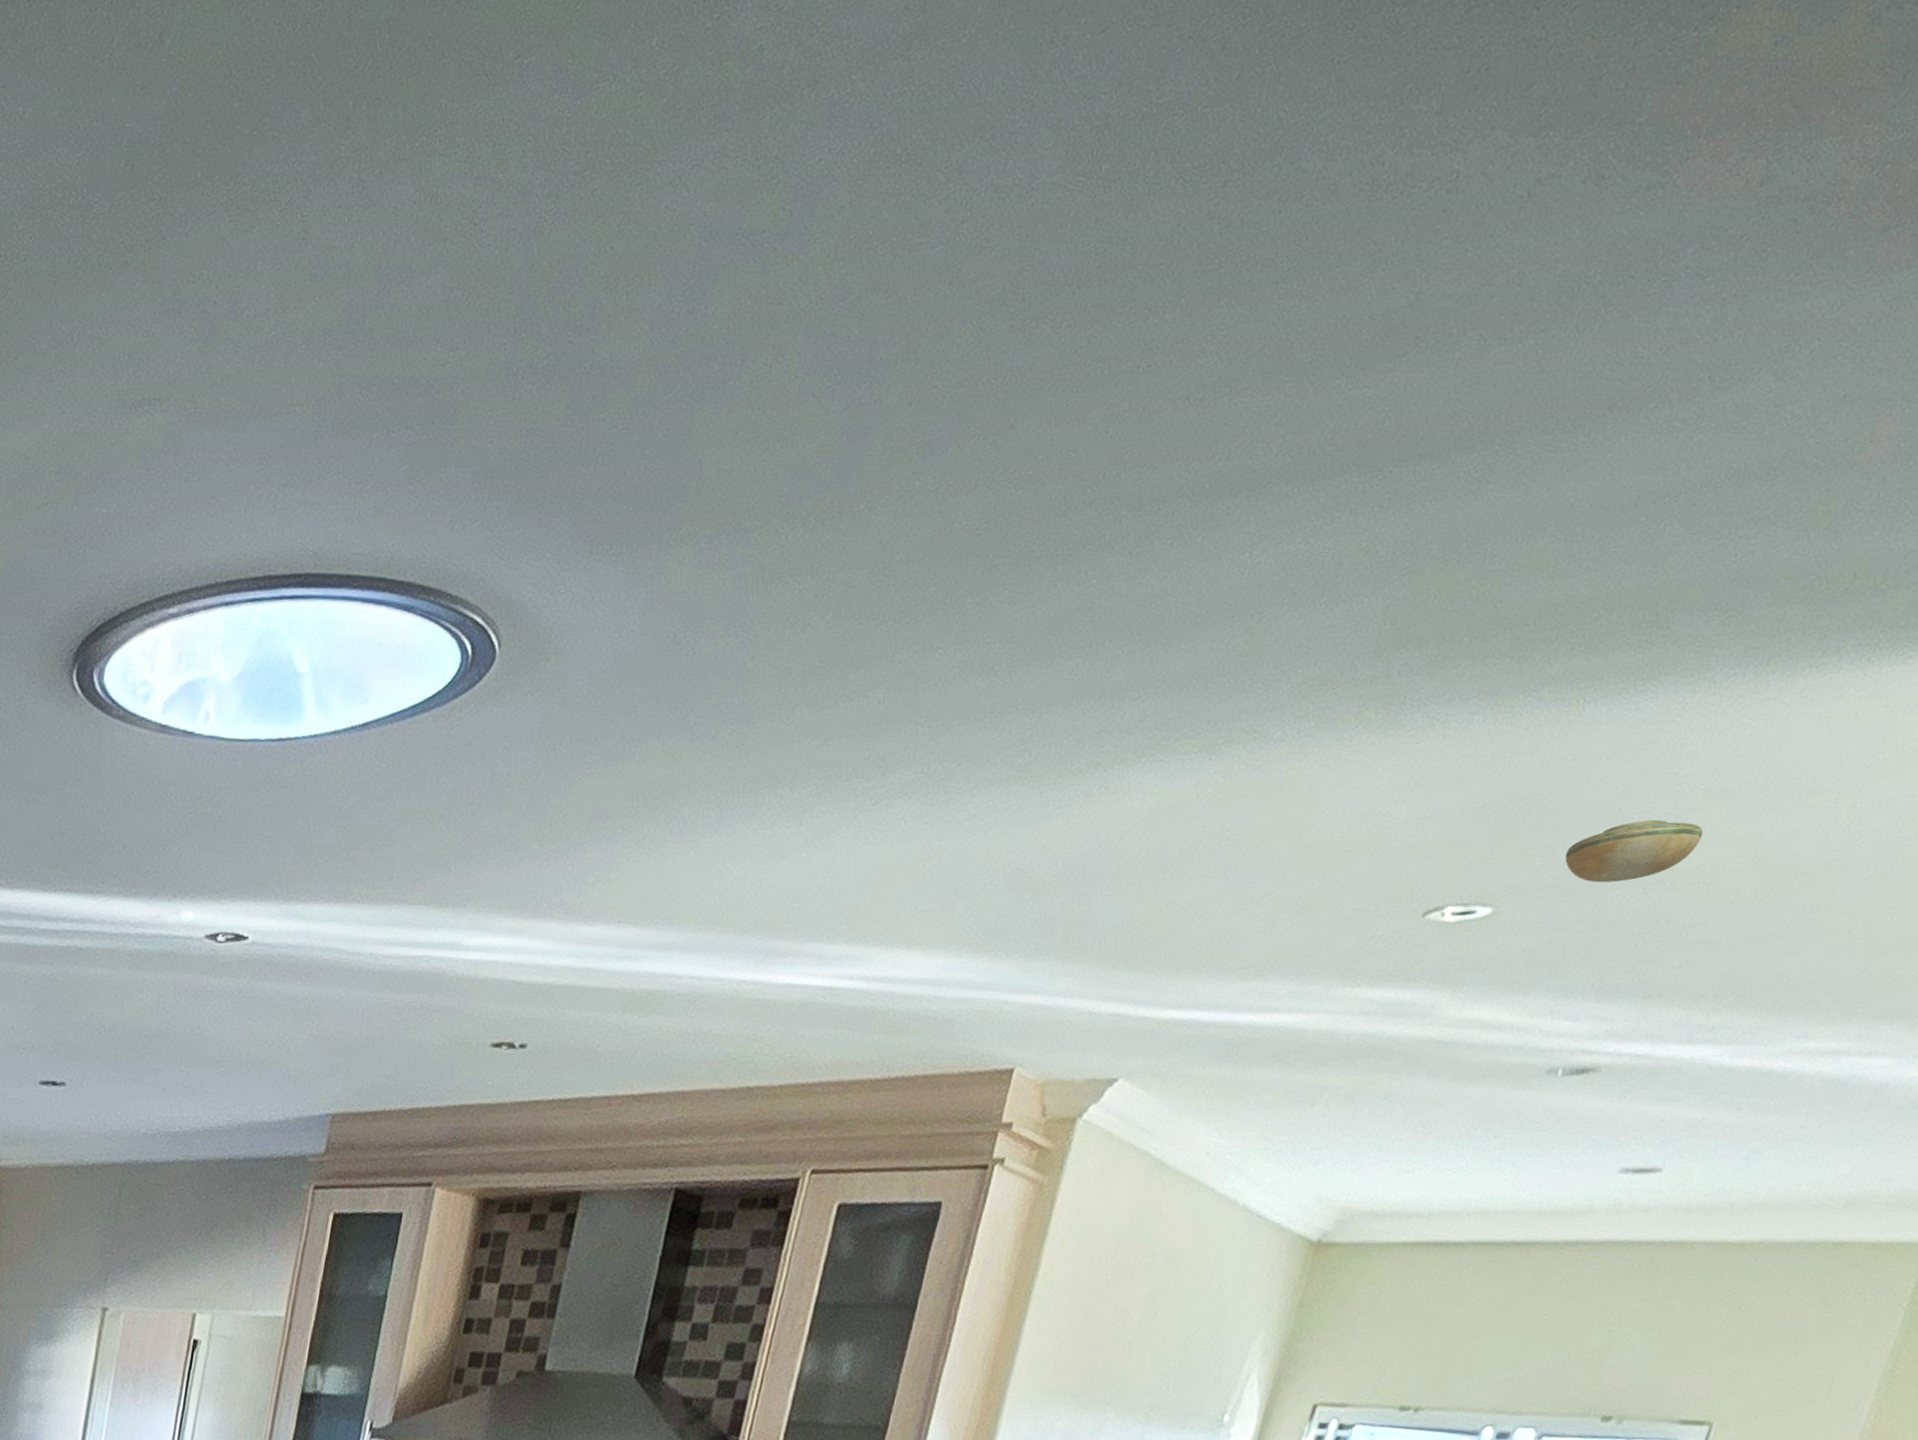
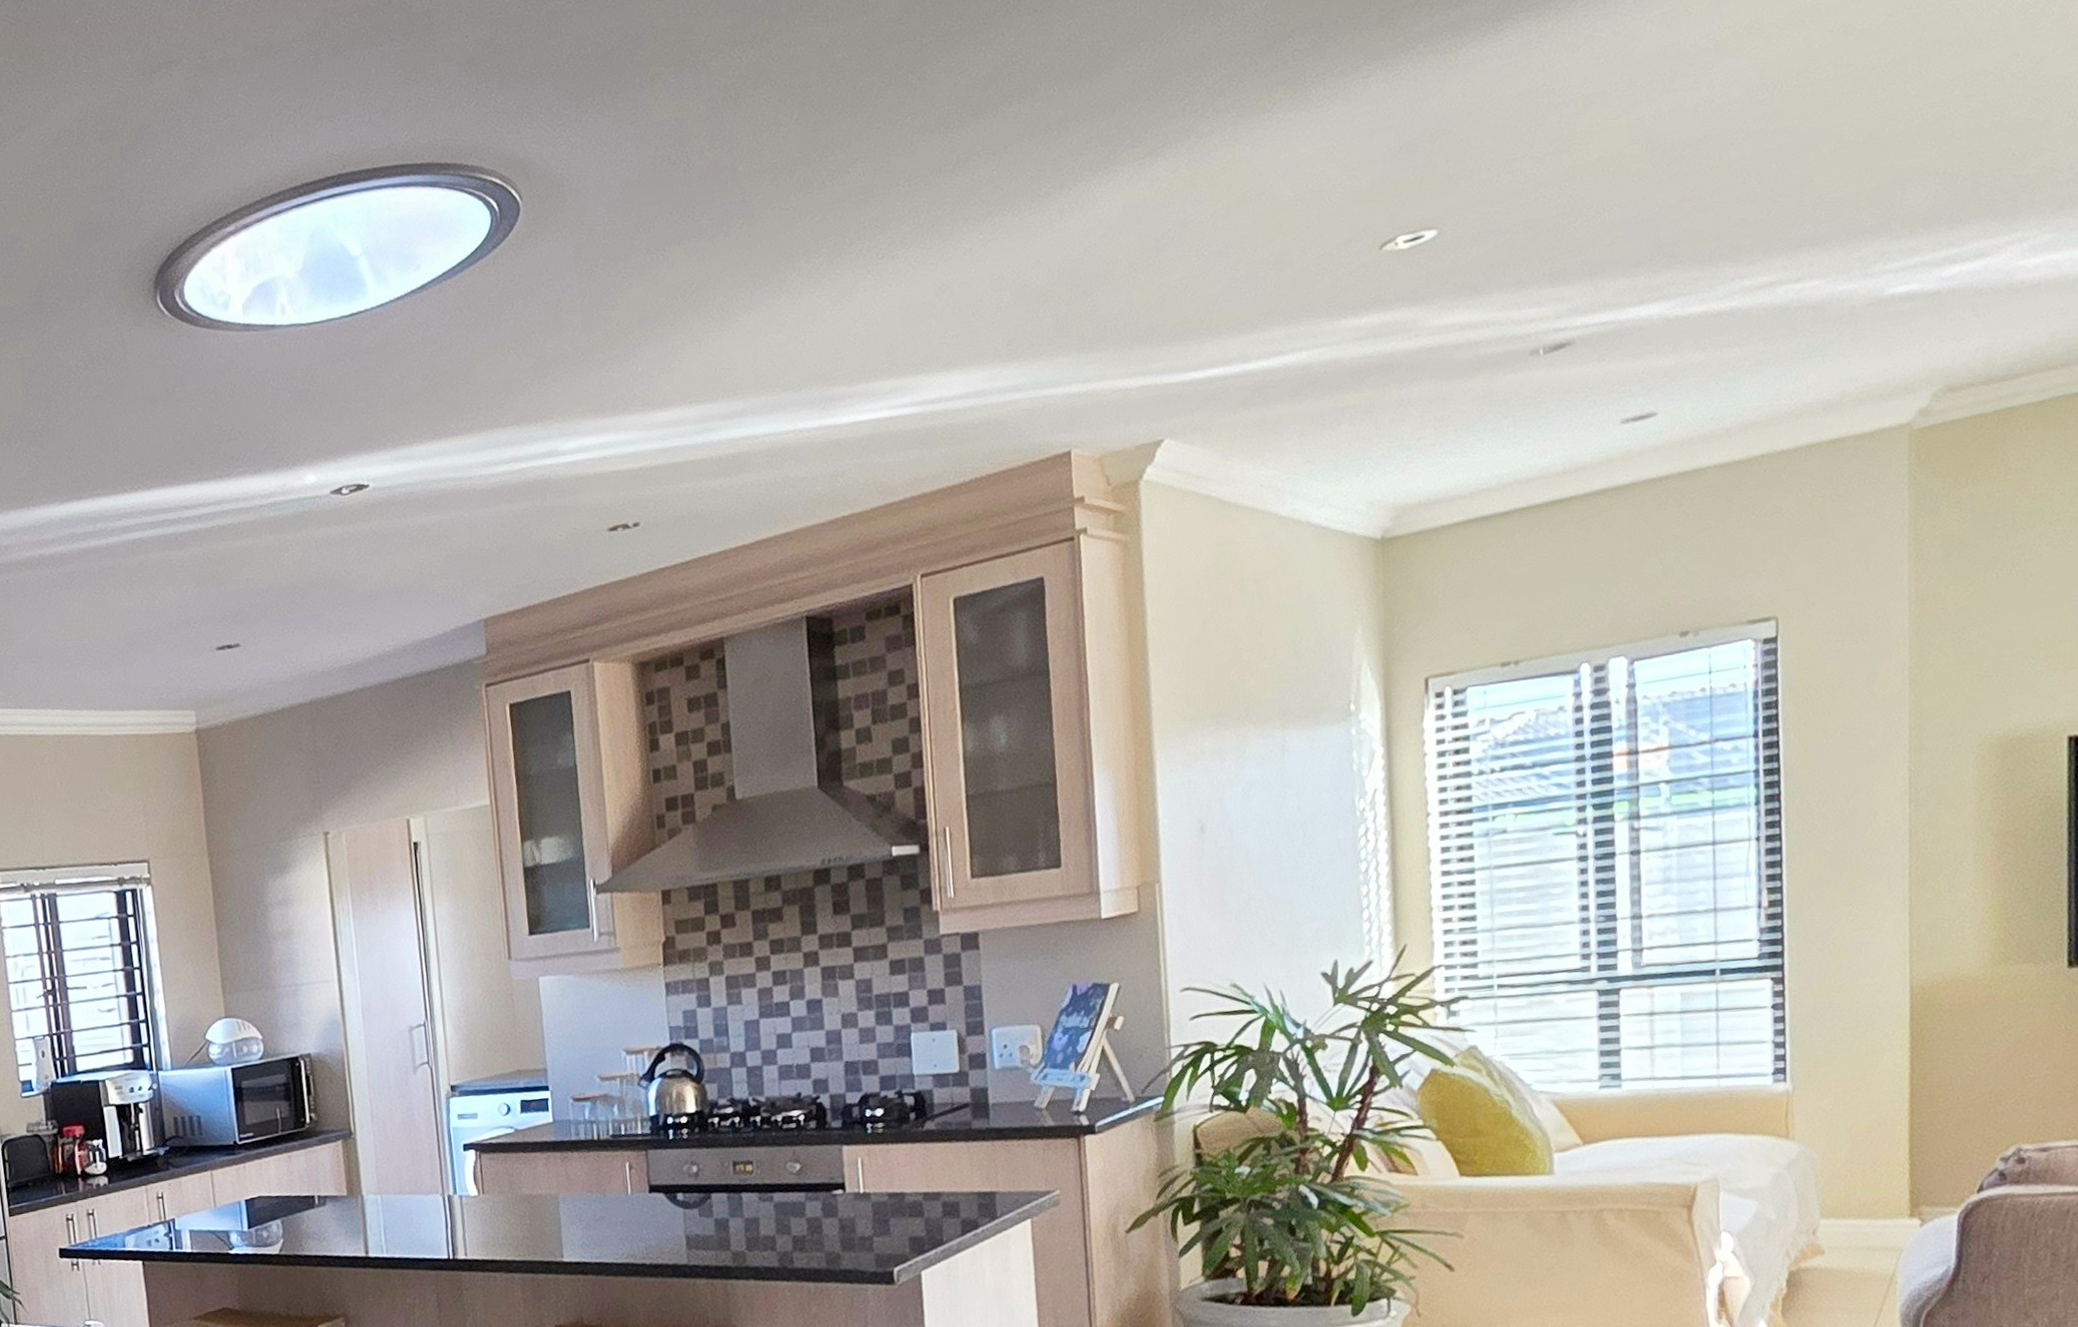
smoke detector: present [1565,819,1704,883] -> none [1483,125,1594,192]

